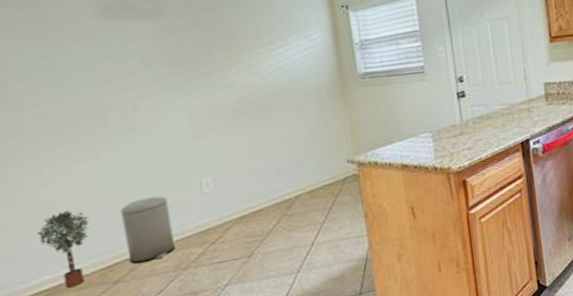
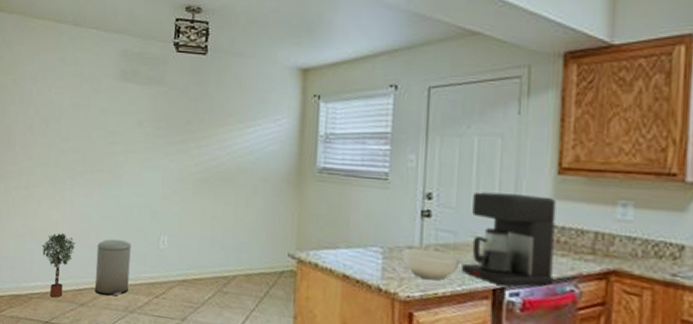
bowl: none [447,122,494,149] -> present [401,248,461,280]
coffee maker: none [494,61,561,139] -> present [462,192,556,286]

